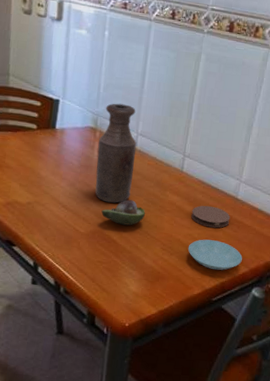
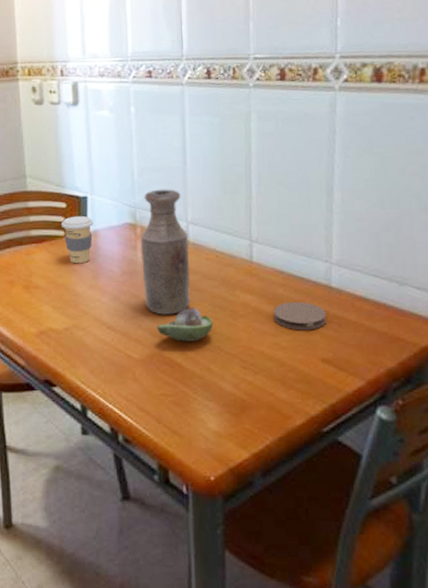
coffee cup: none [35,114,62,154] -> present [62,215,94,264]
saucer: present [187,239,242,270] -> none [276,347,354,387]

